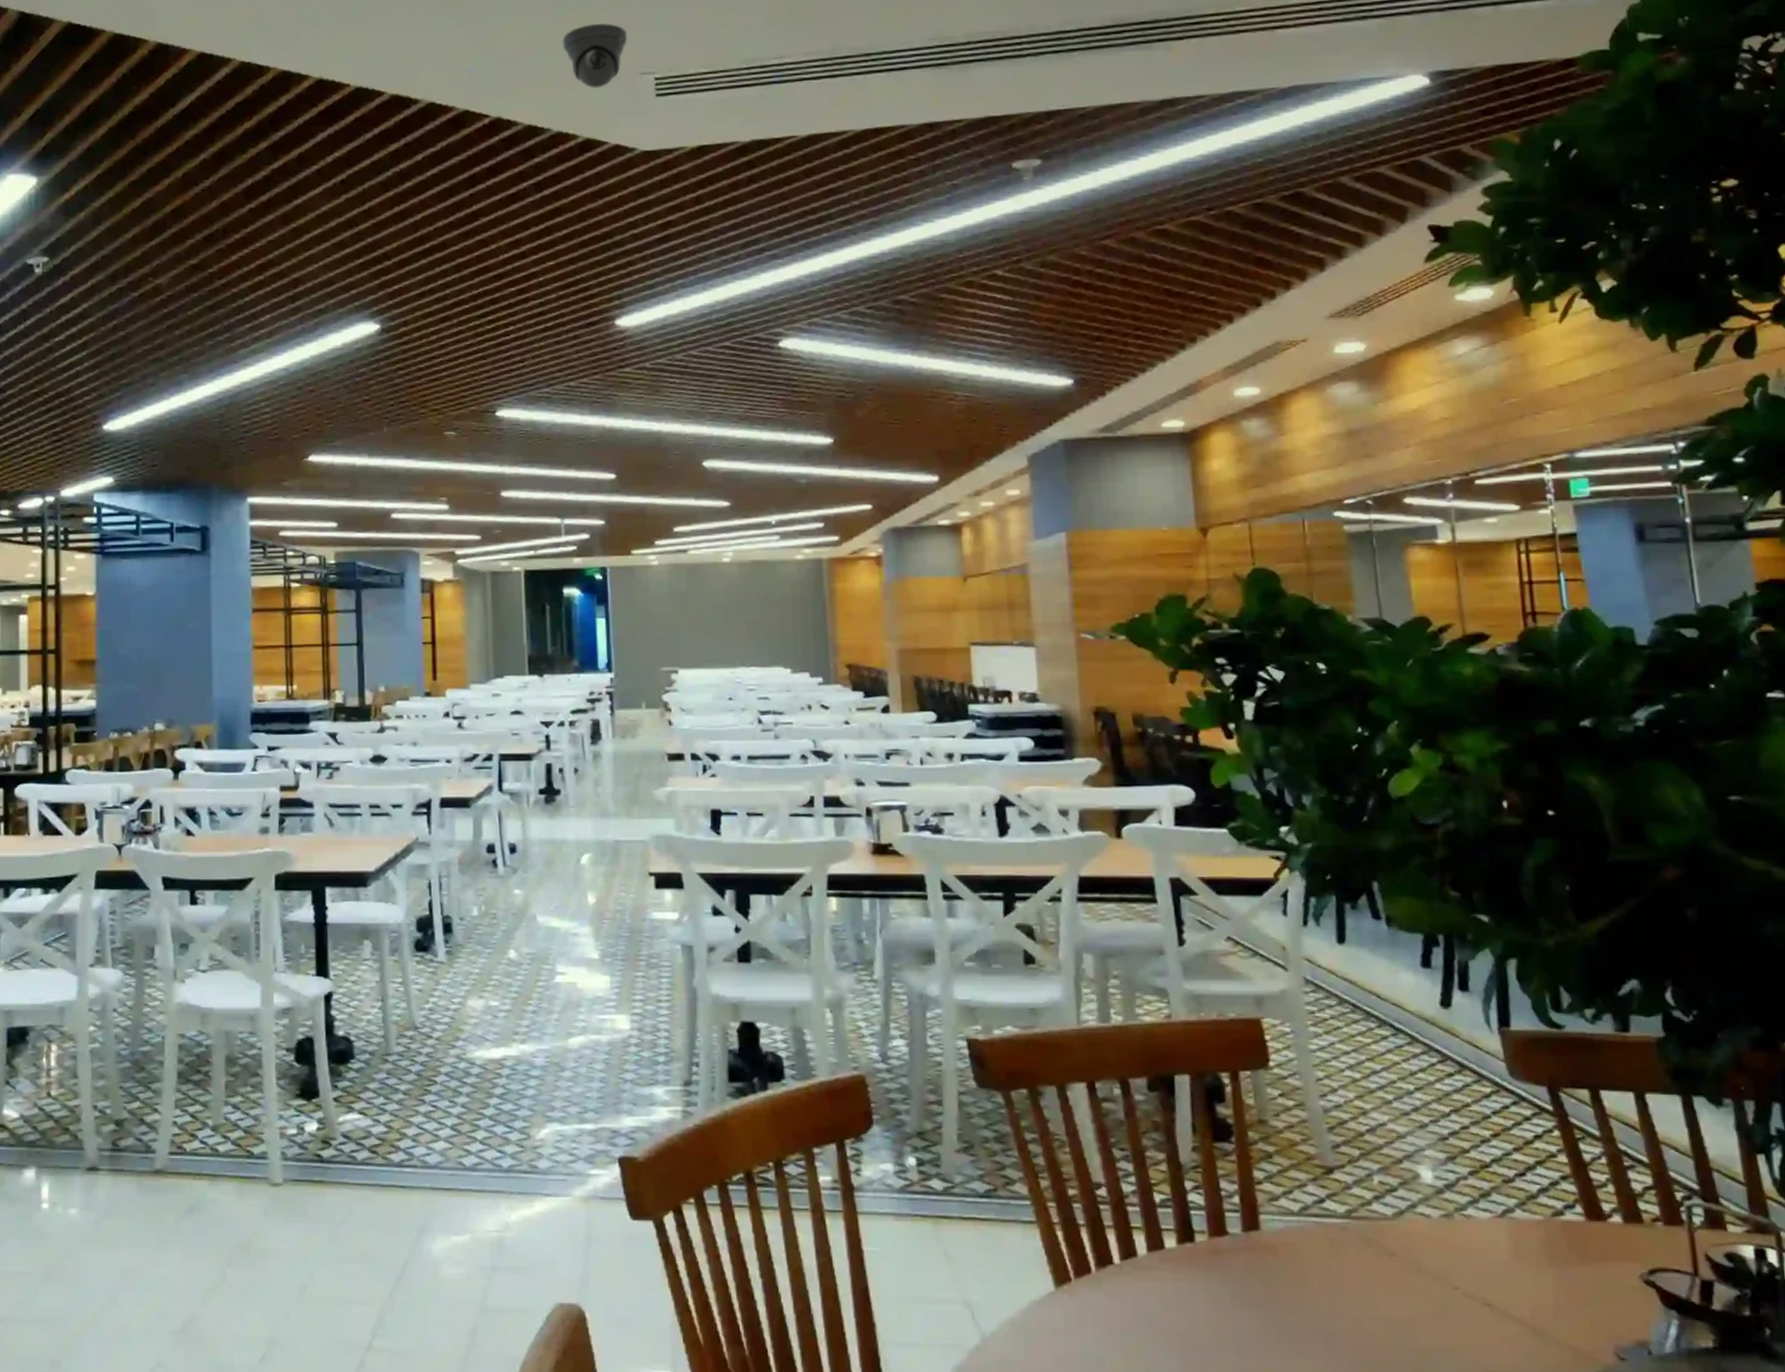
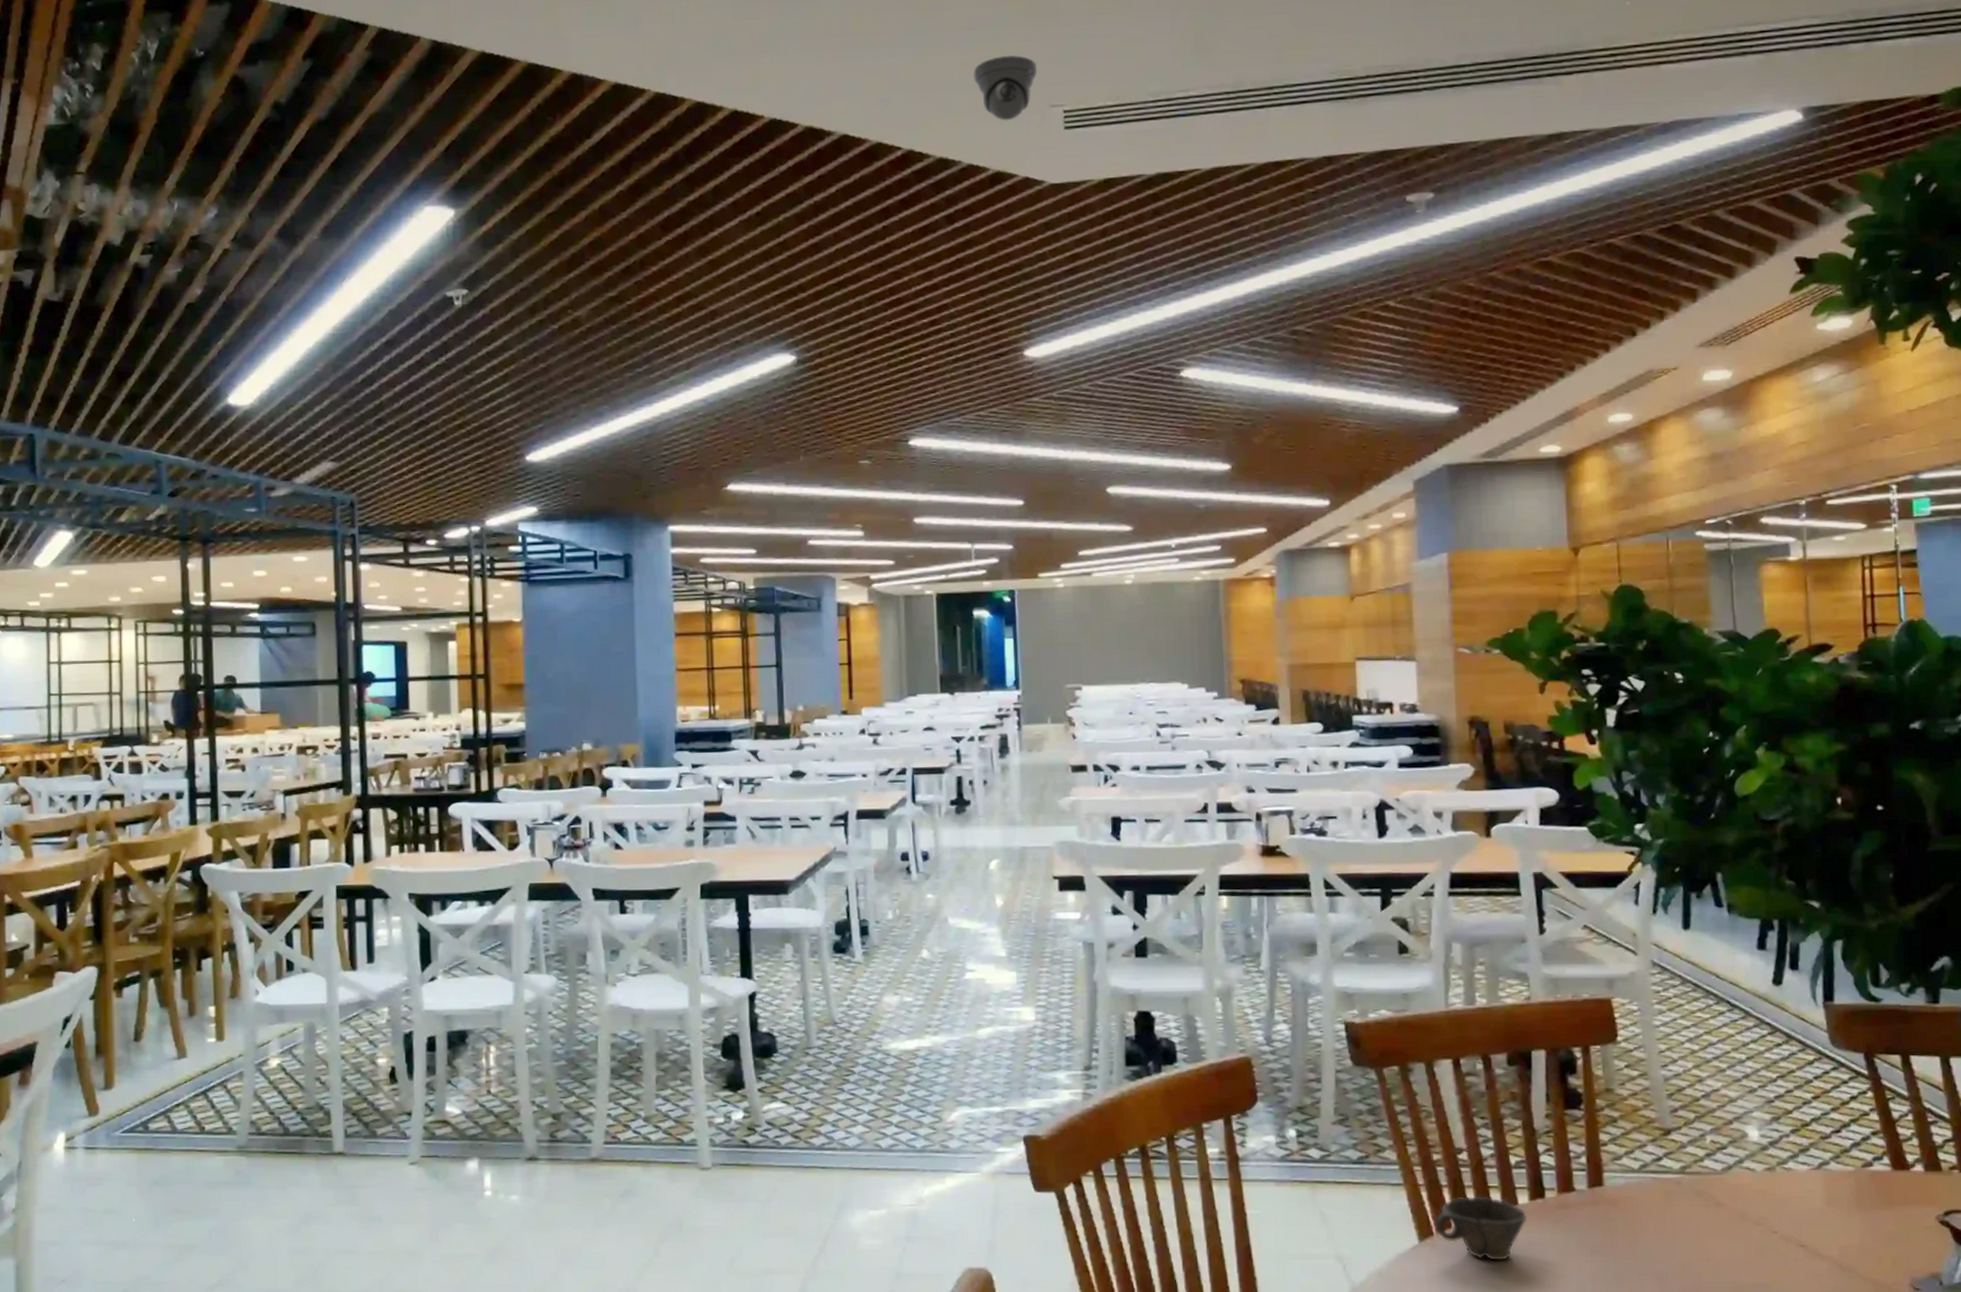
cup: none [1073,1238,1176,1312] -> present [1436,1196,1528,1261]

